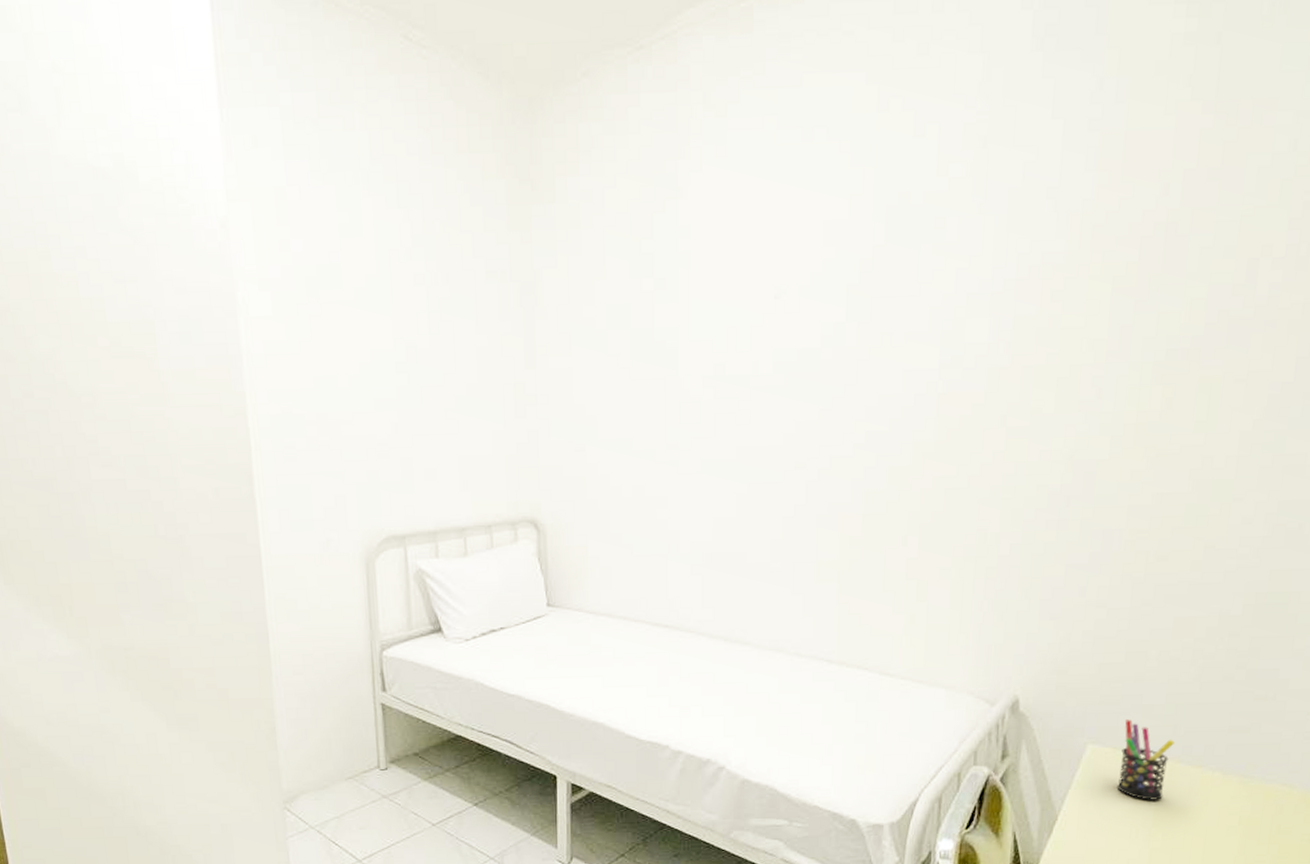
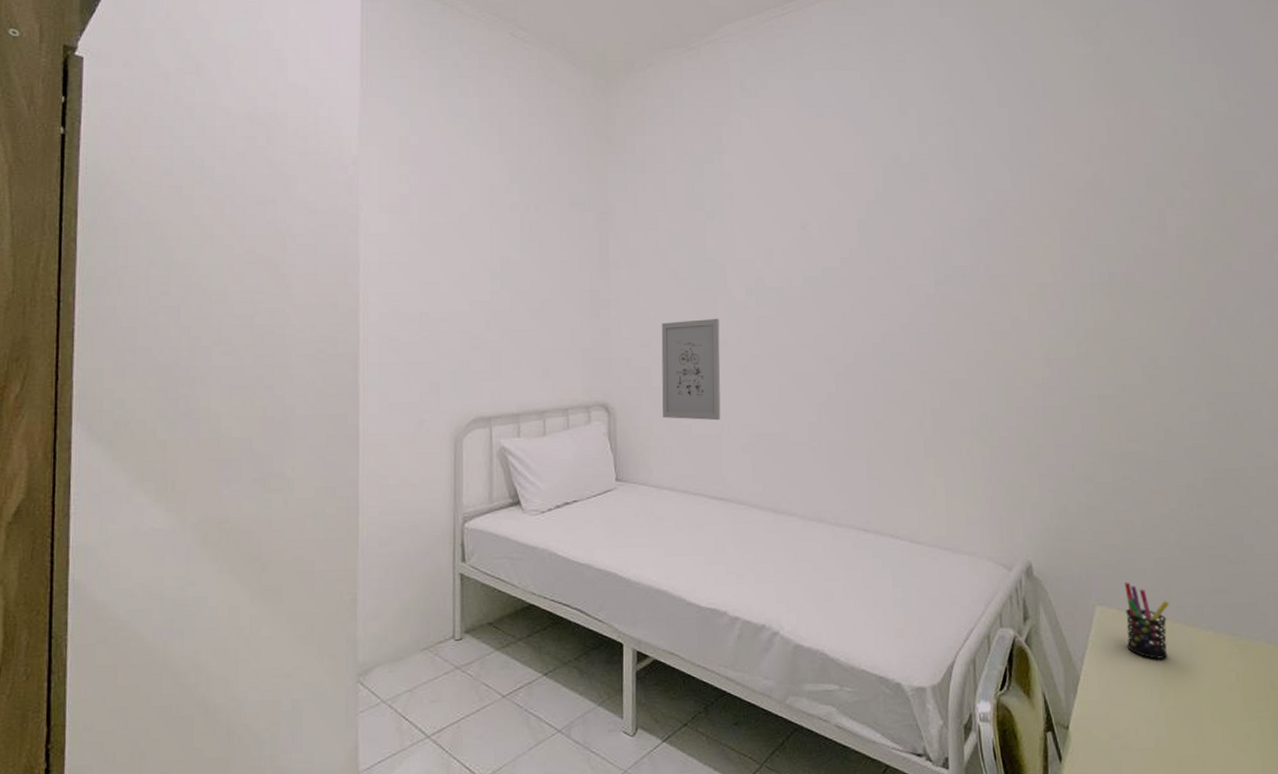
wall art: none [598,415,669,538] -> present [661,318,721,421]

